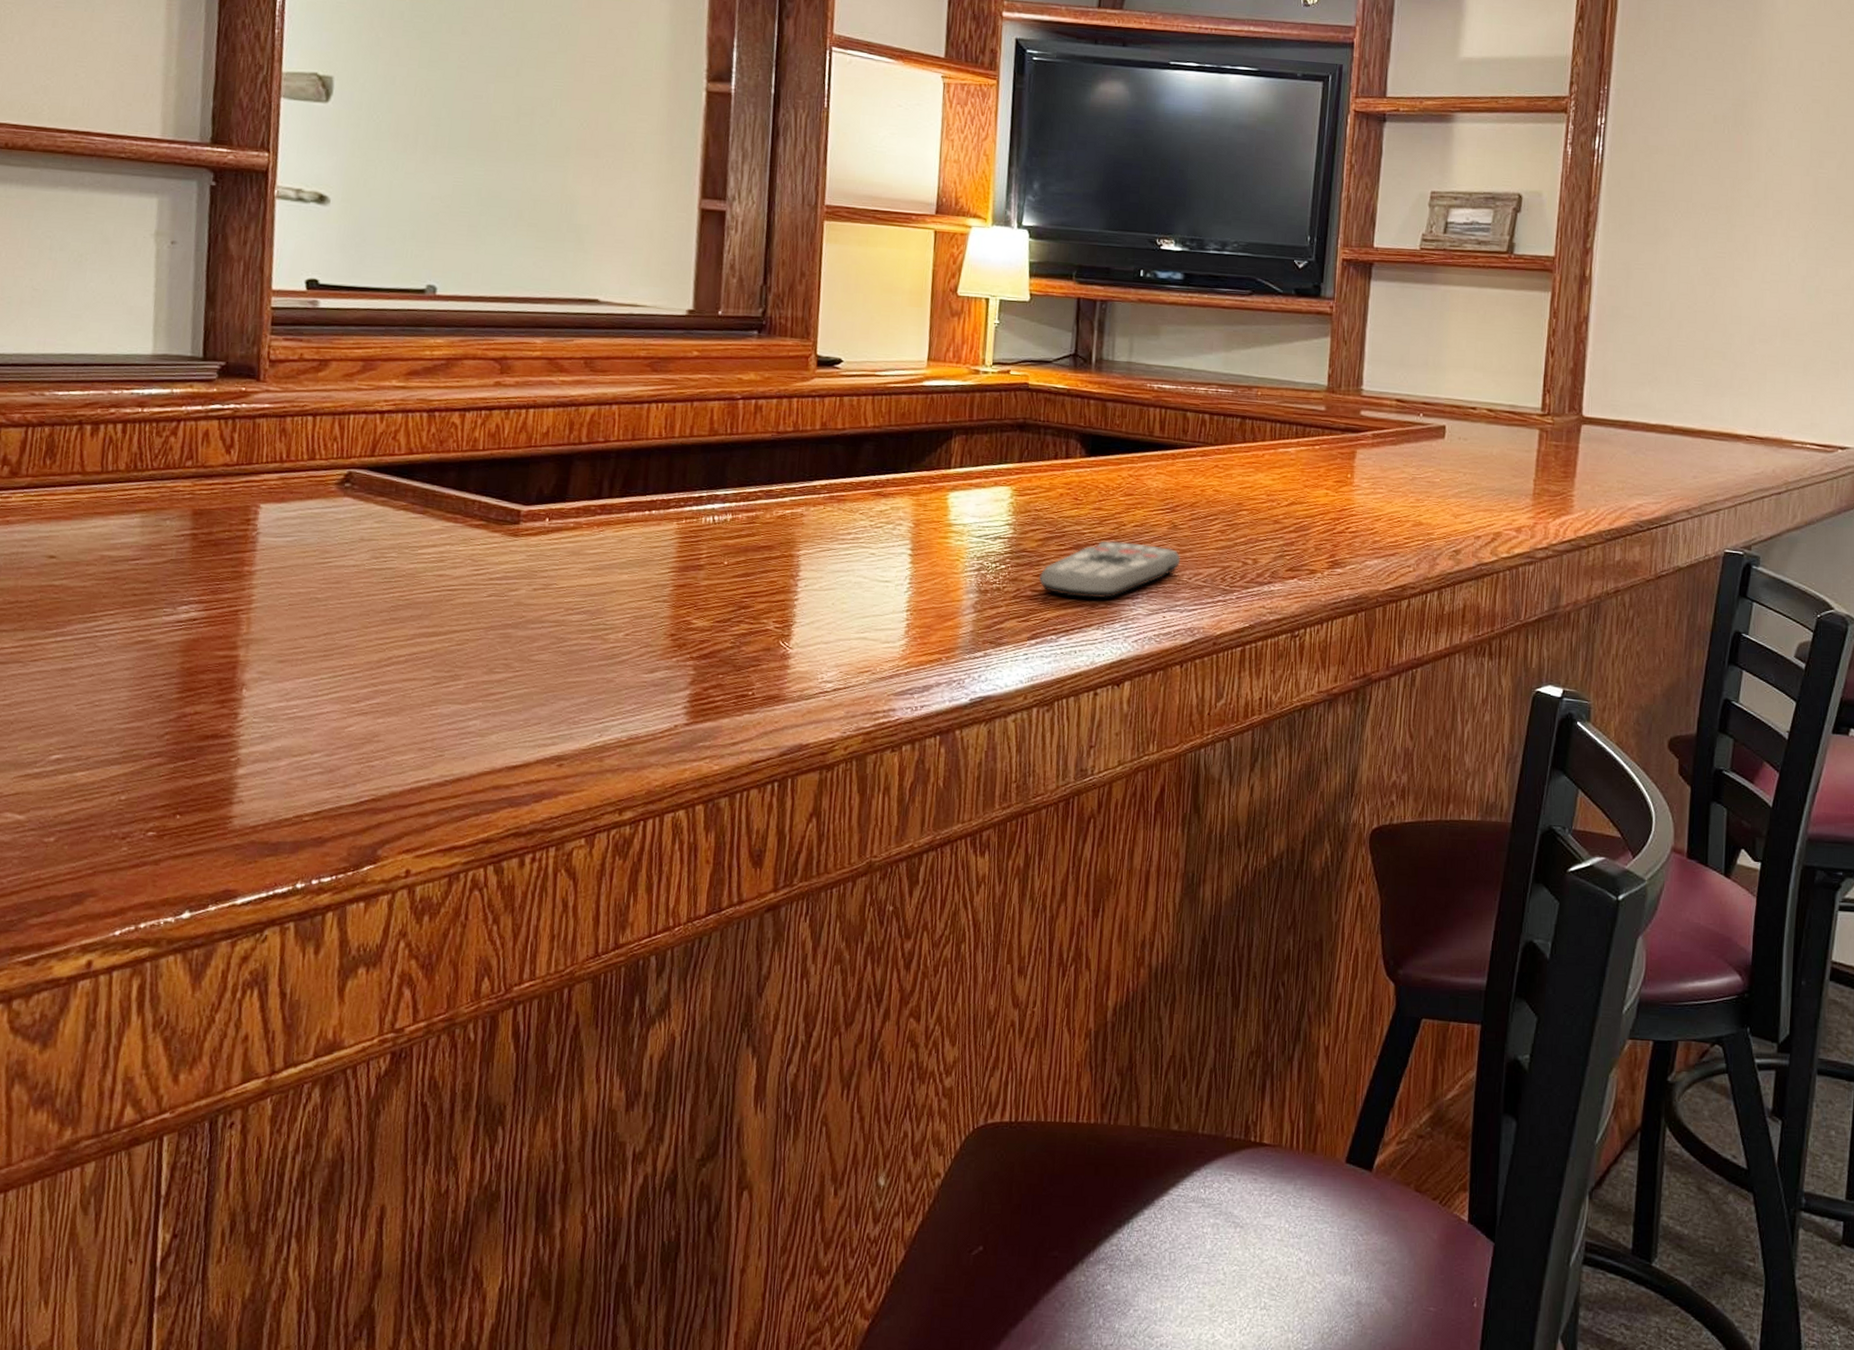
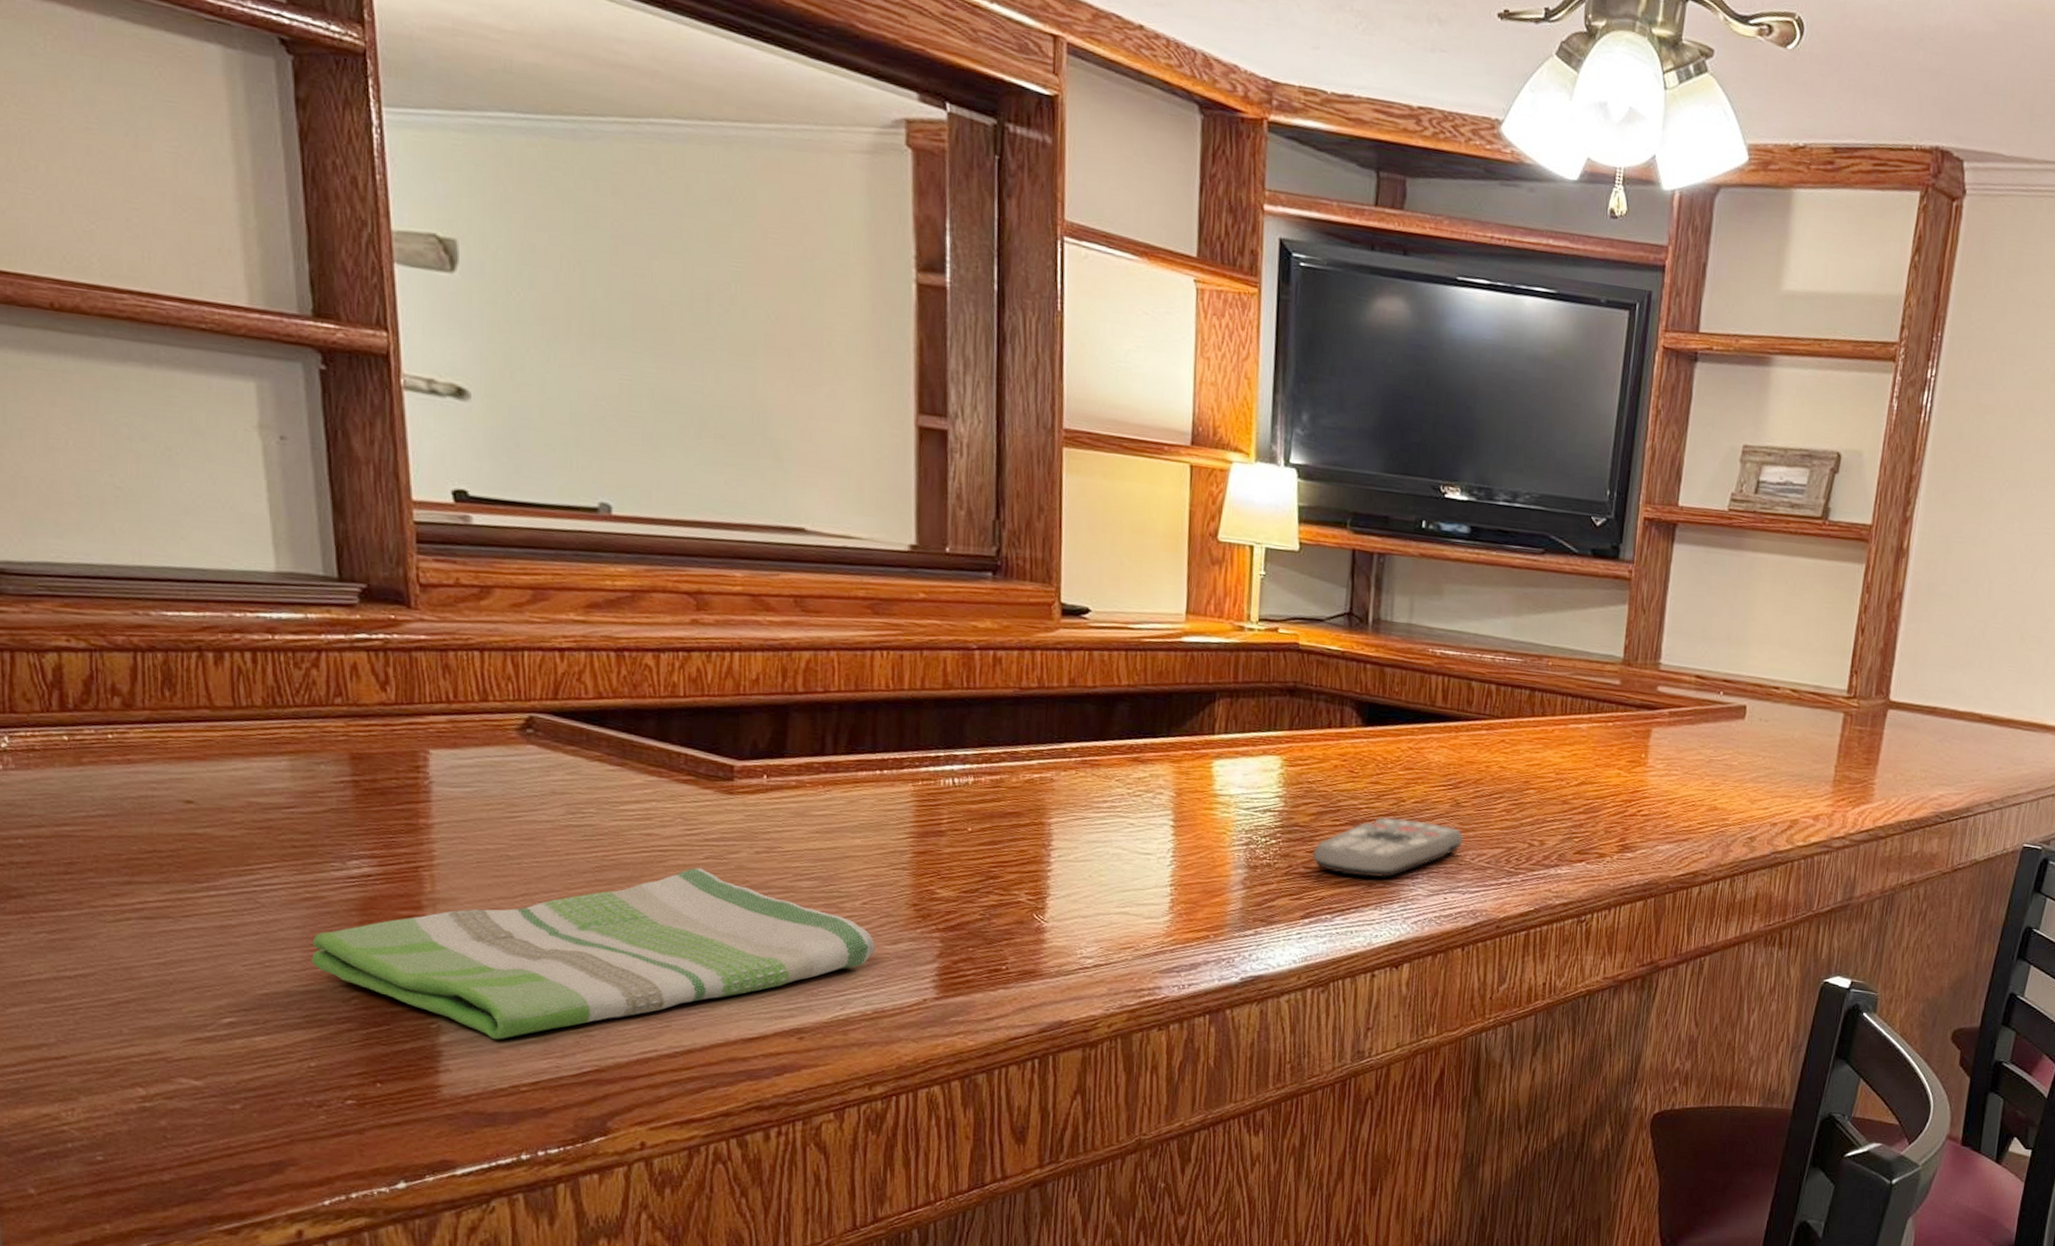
dish towel: none [134,604,635,772] -> present [310,867,876,1040]

